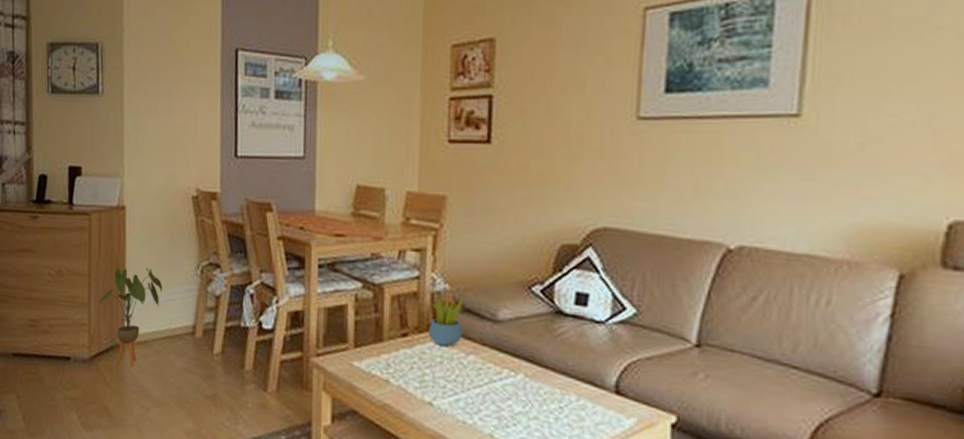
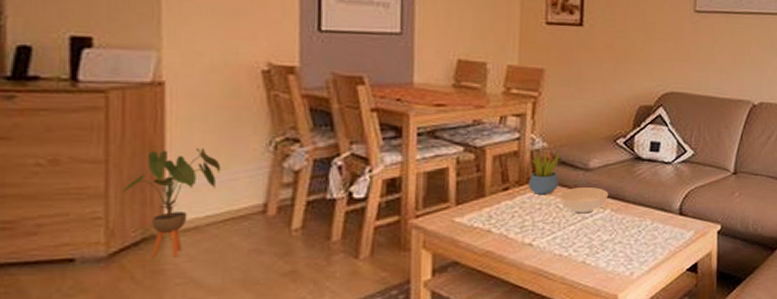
bowl: none [462,342,522,376] -> present [559,187,609,214]

